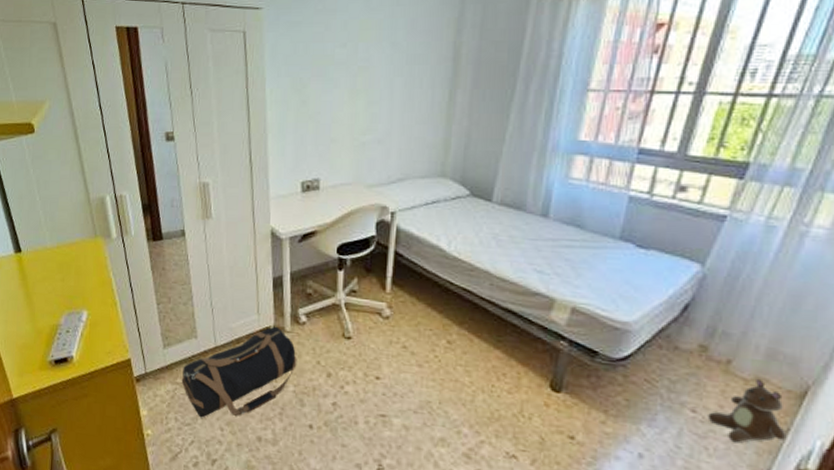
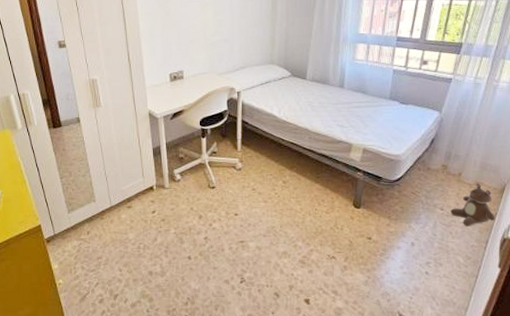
duffel bag: present [181,326,297,418] -> none [85,185,176,264]

